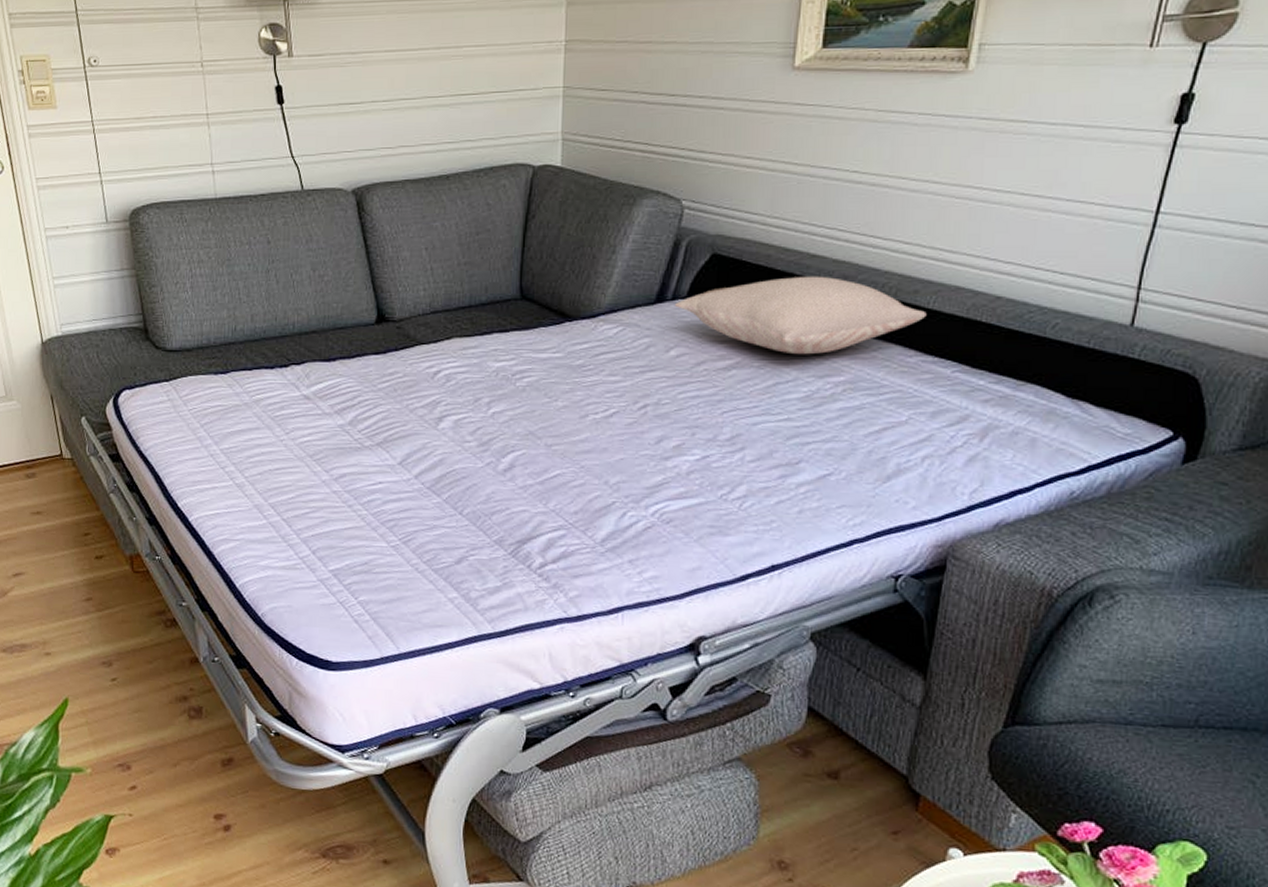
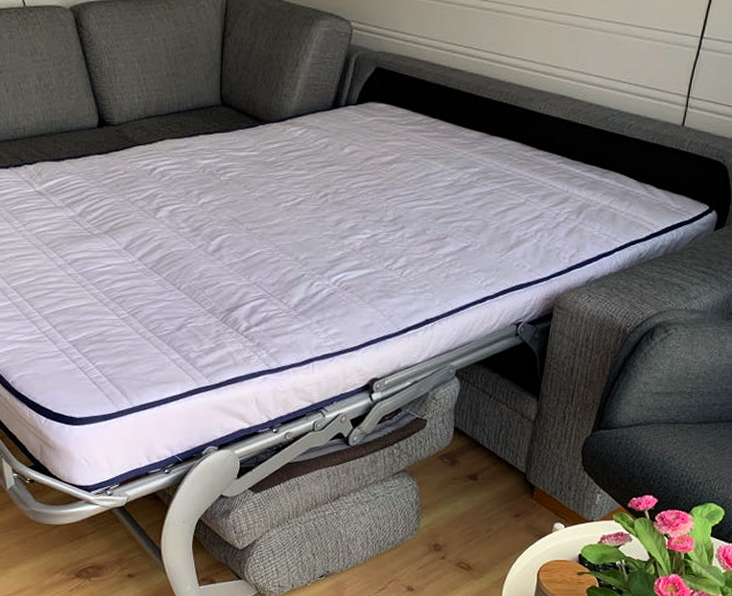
pillow: present [675,276,927,355] -> none [348,86,539,151]

